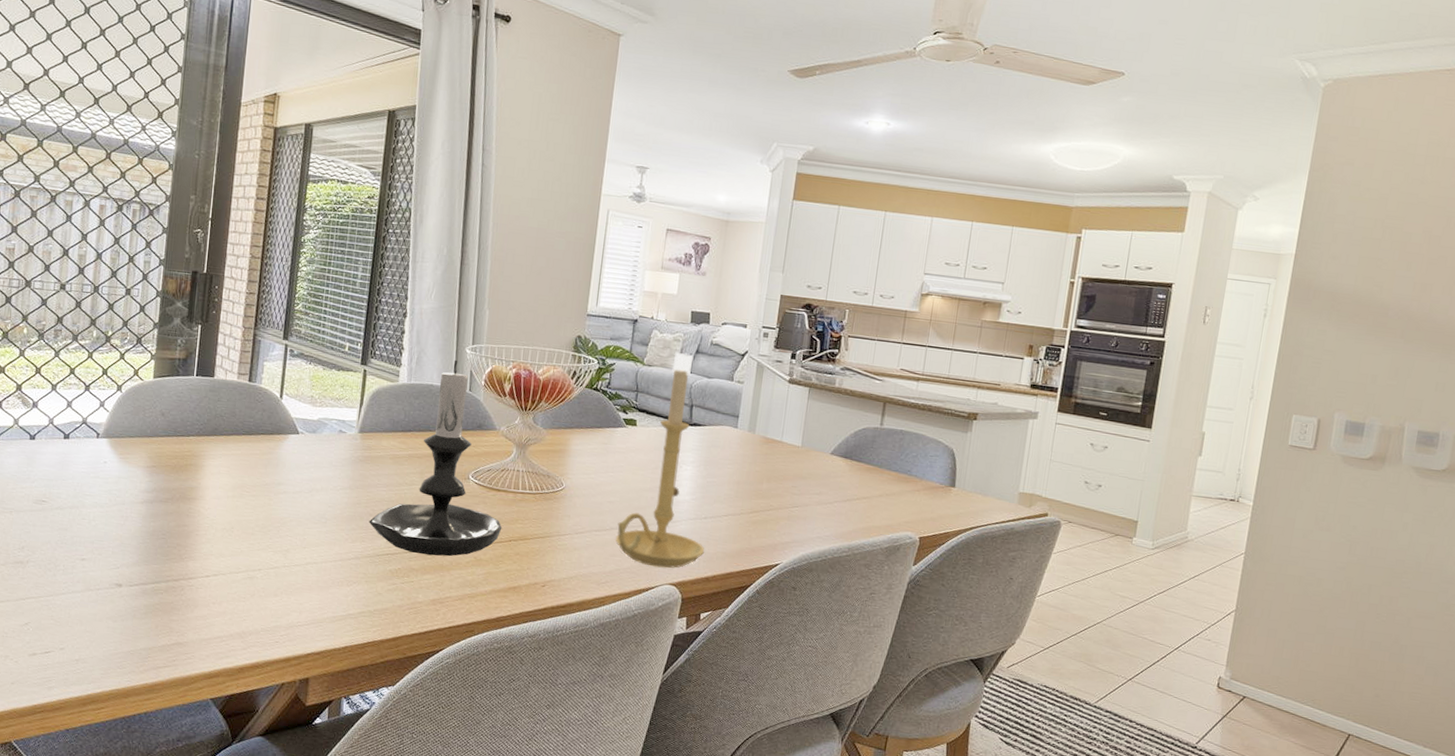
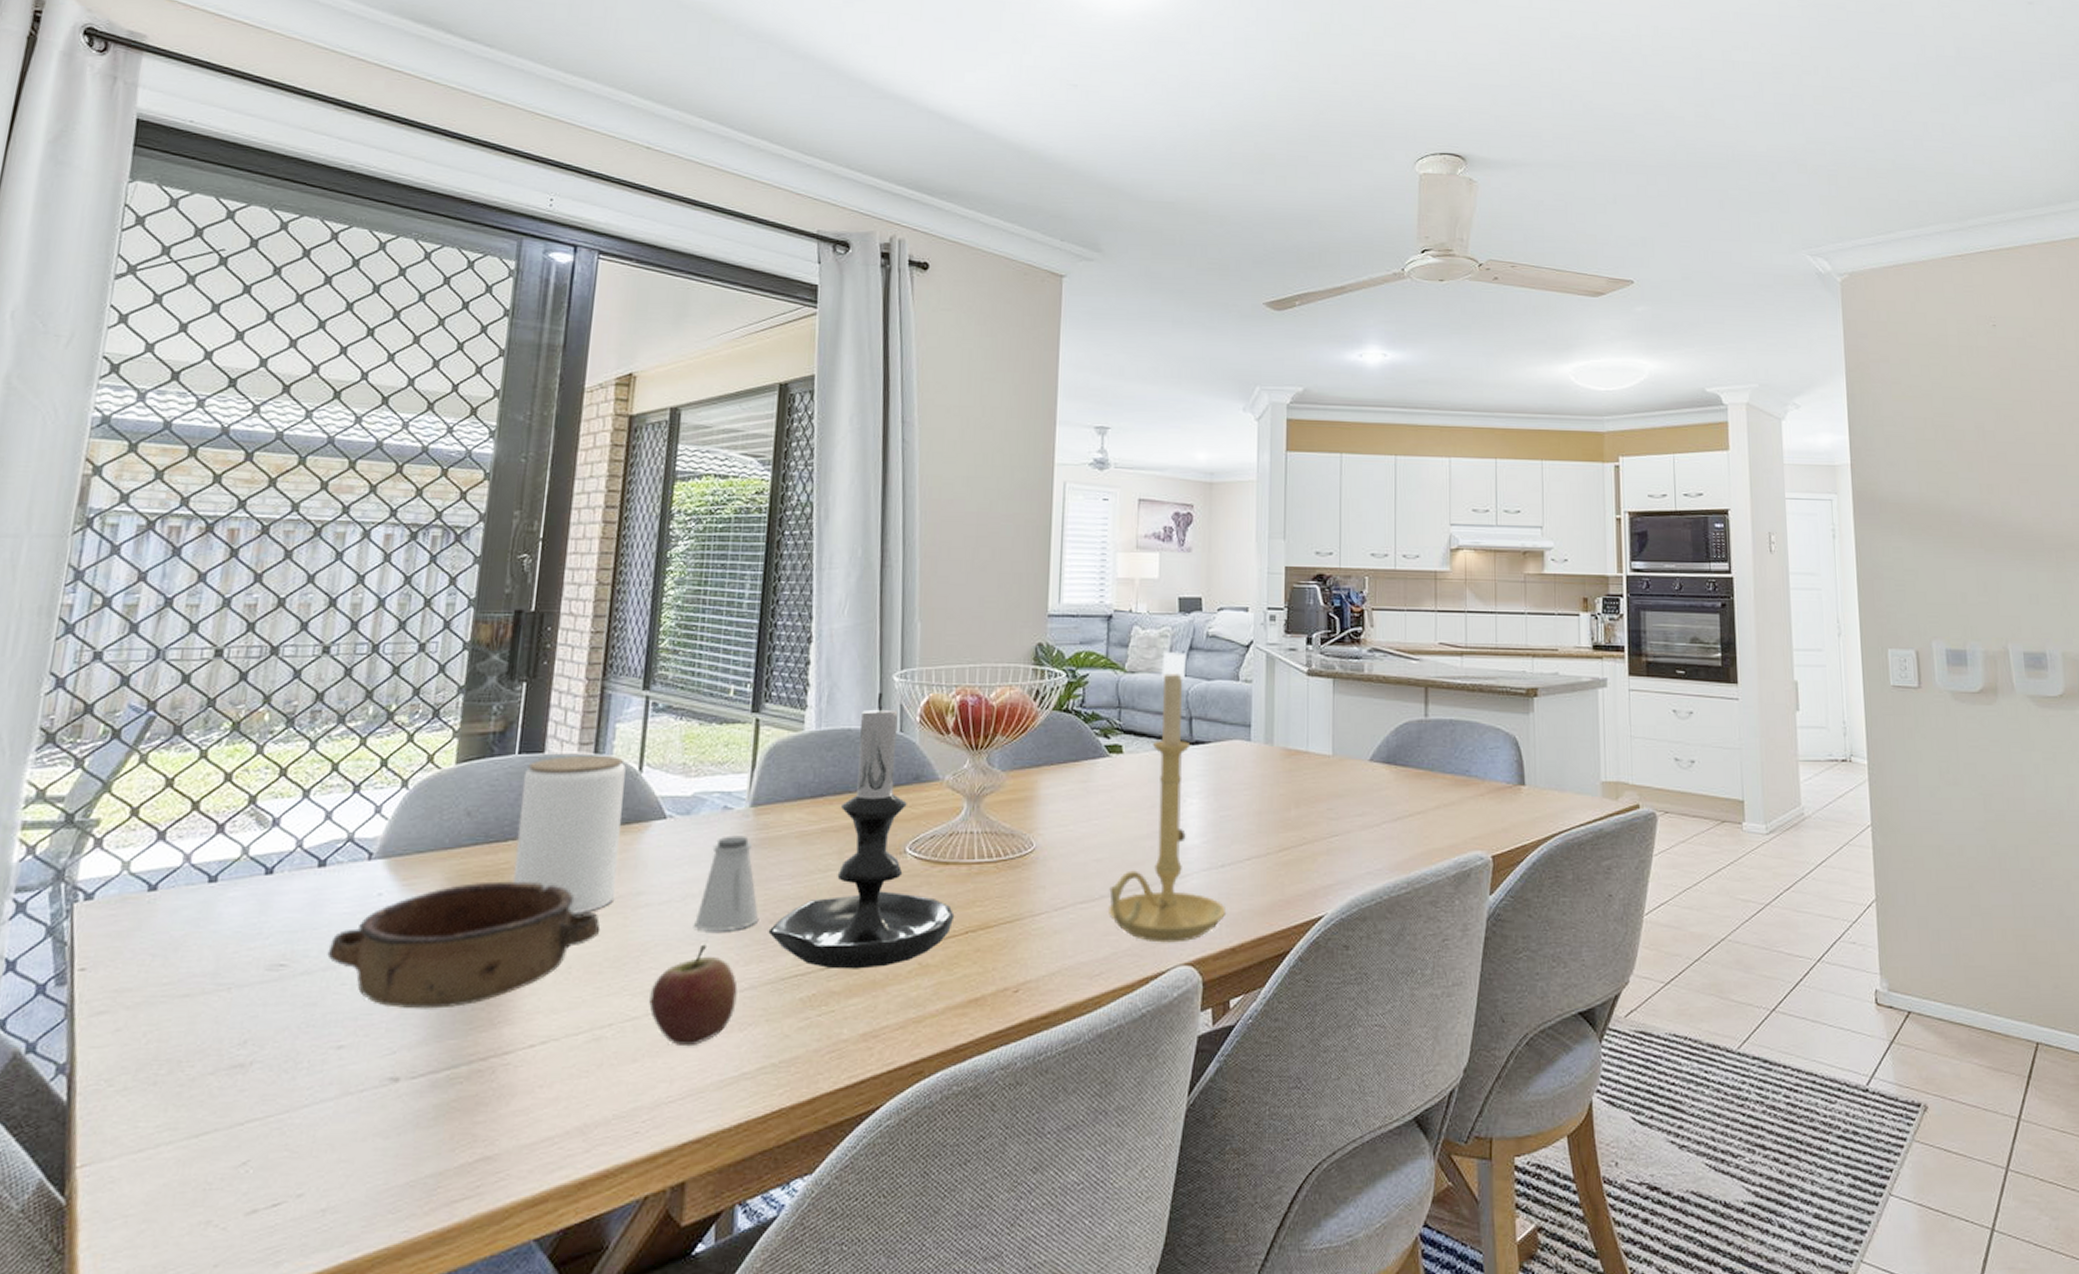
bowl: none [72,462,253,544] -> present [327,881,601,1009]
jar: none [193,381,271,493] -> present [512,755,626,915]
apple: none [286,524,347,592] -> present [649,944,738,1047]
saltshaker: none [318,451,363,518] -> present [694,835,759,932]

